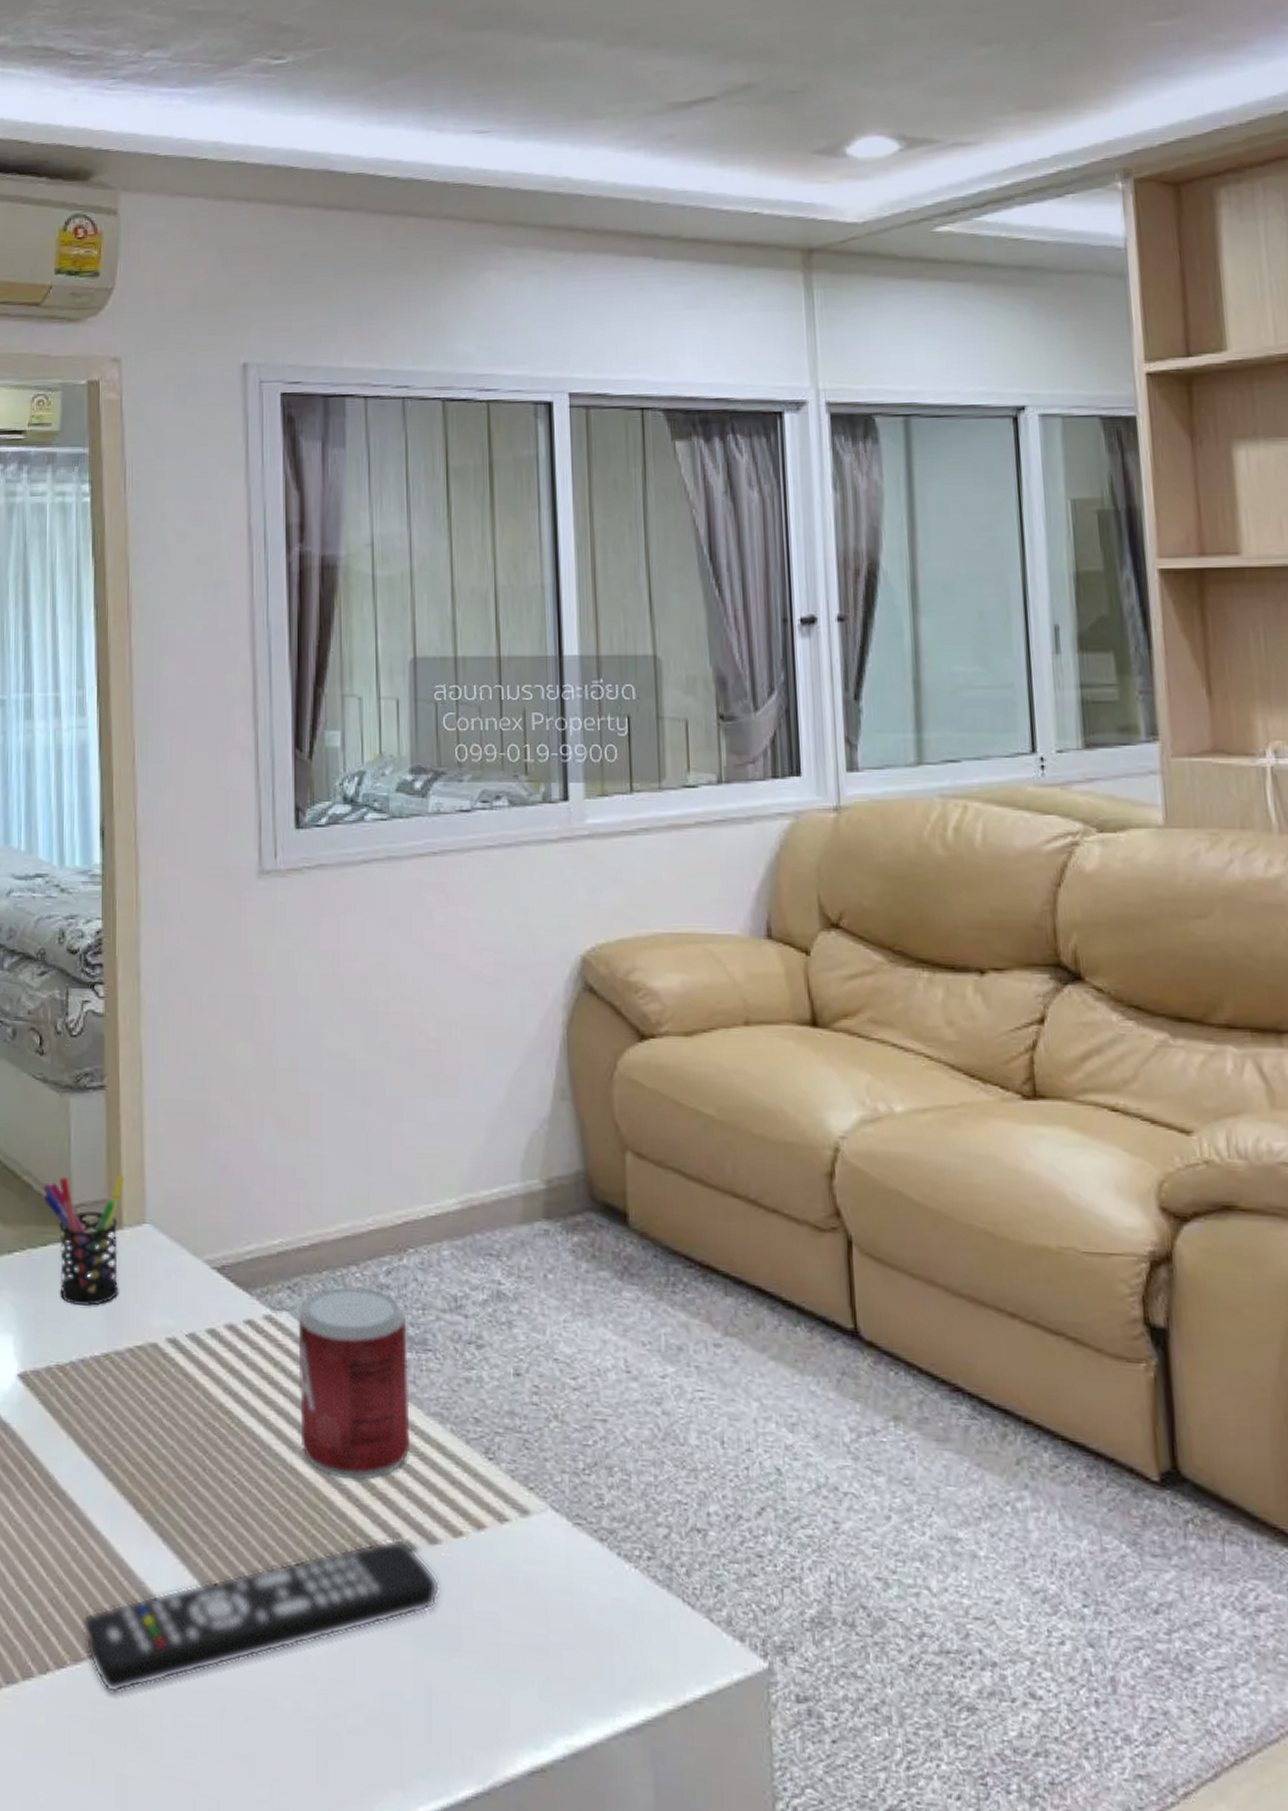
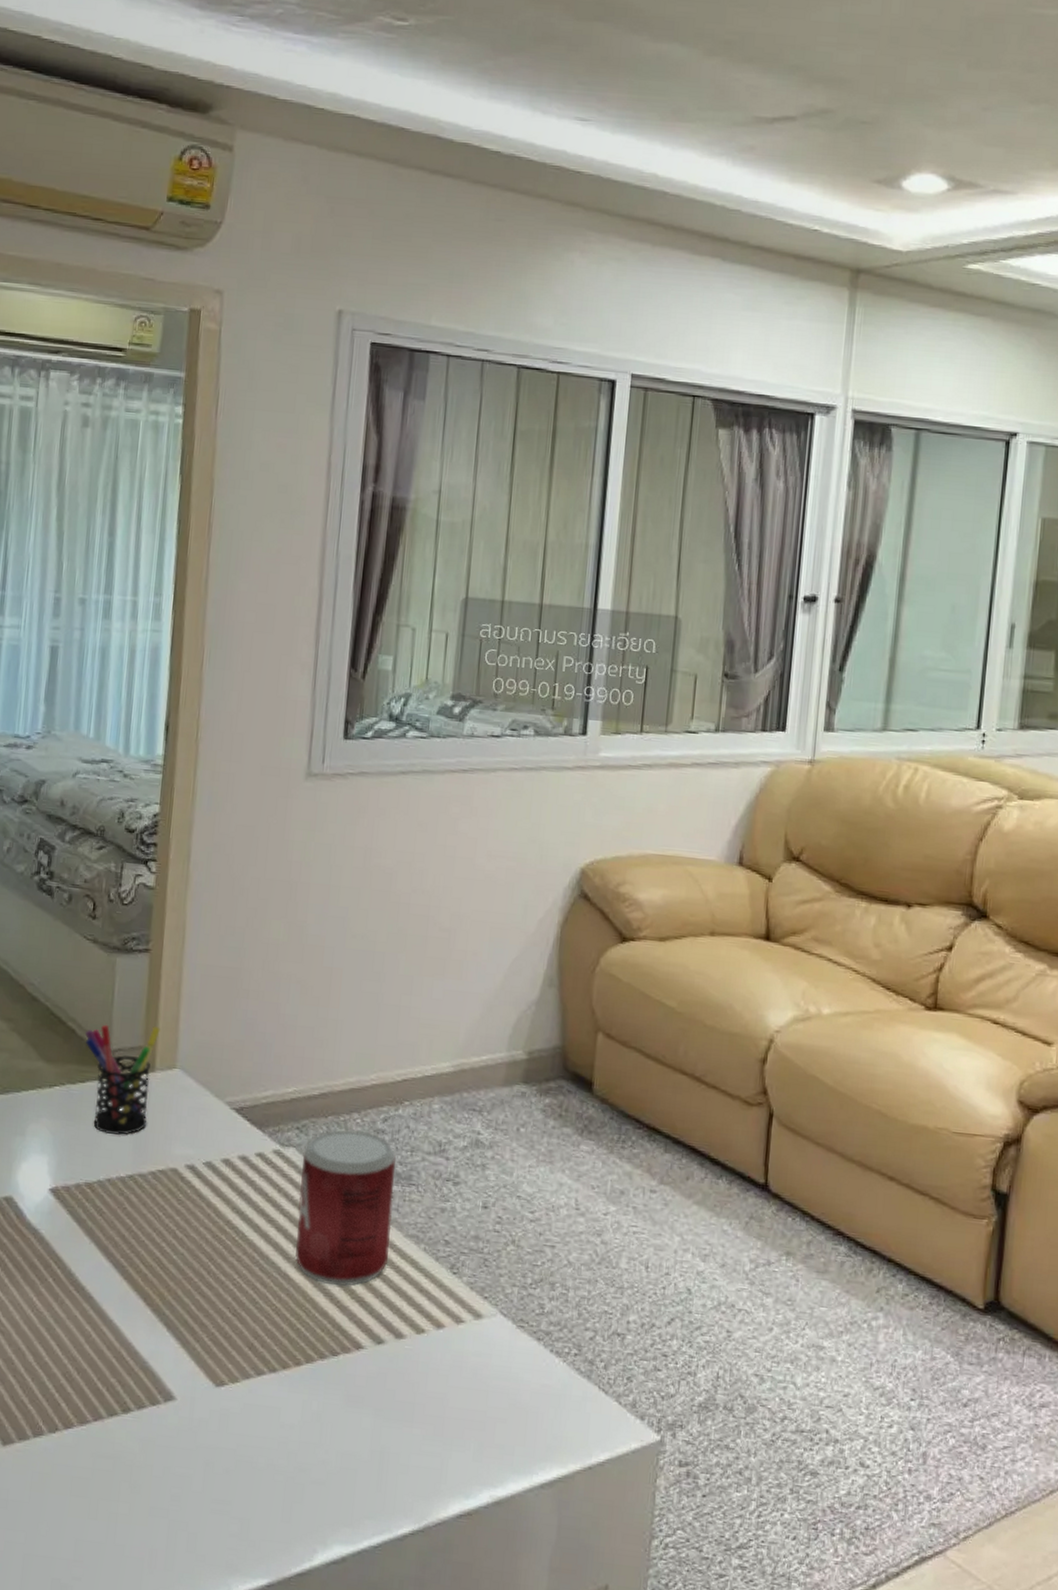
remote control: present [83,1537,441,1694] -> none [90,1332,401,1450]

